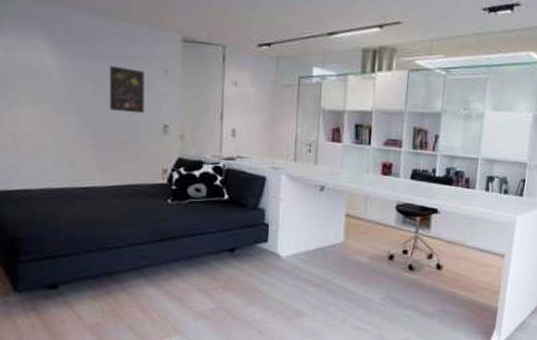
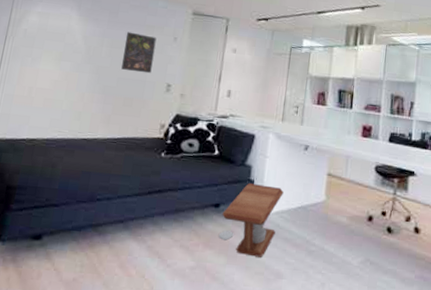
side table: none [236,227,300,298] -> present [218,183,284,257]

